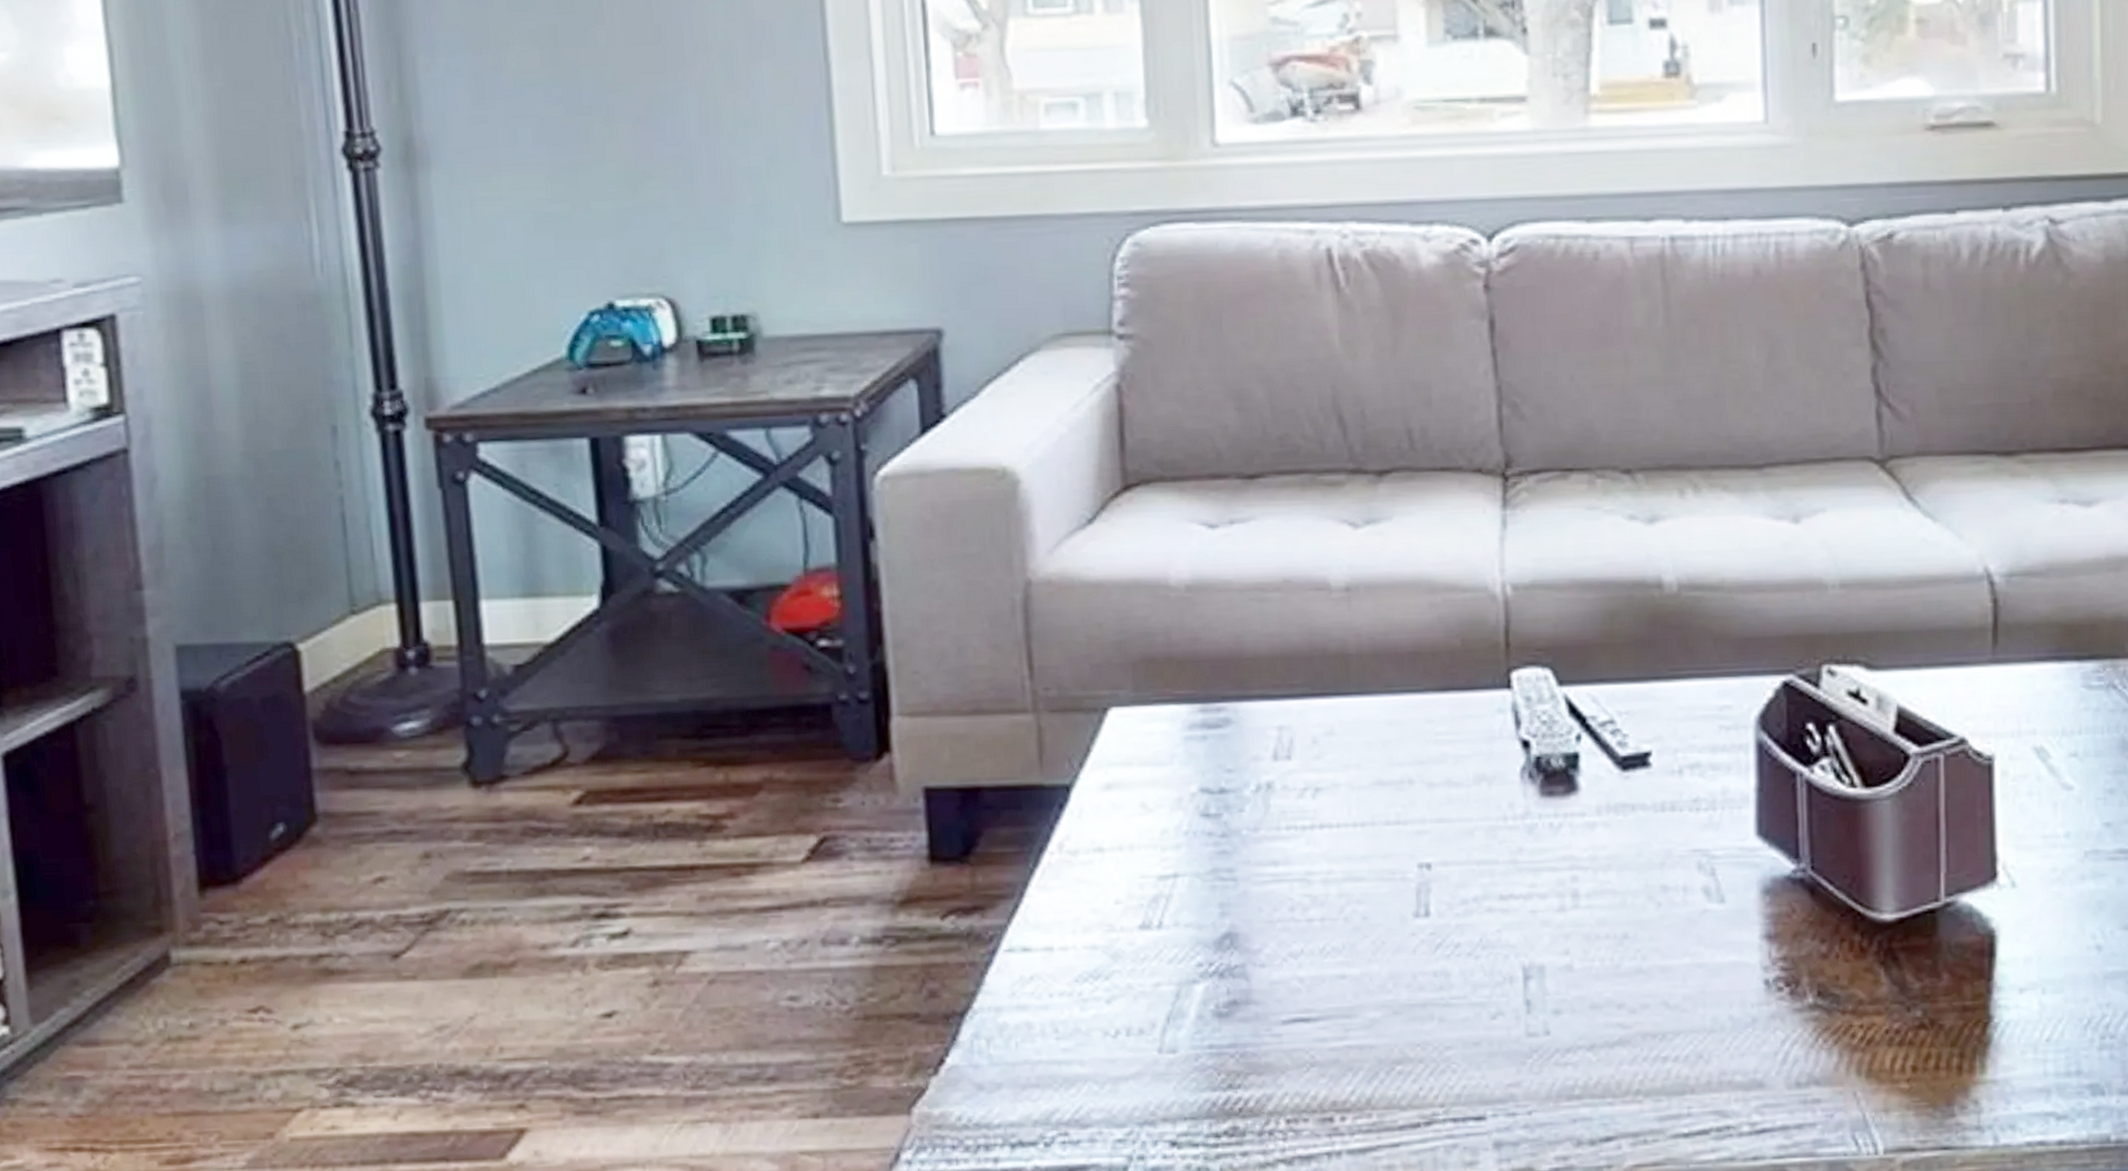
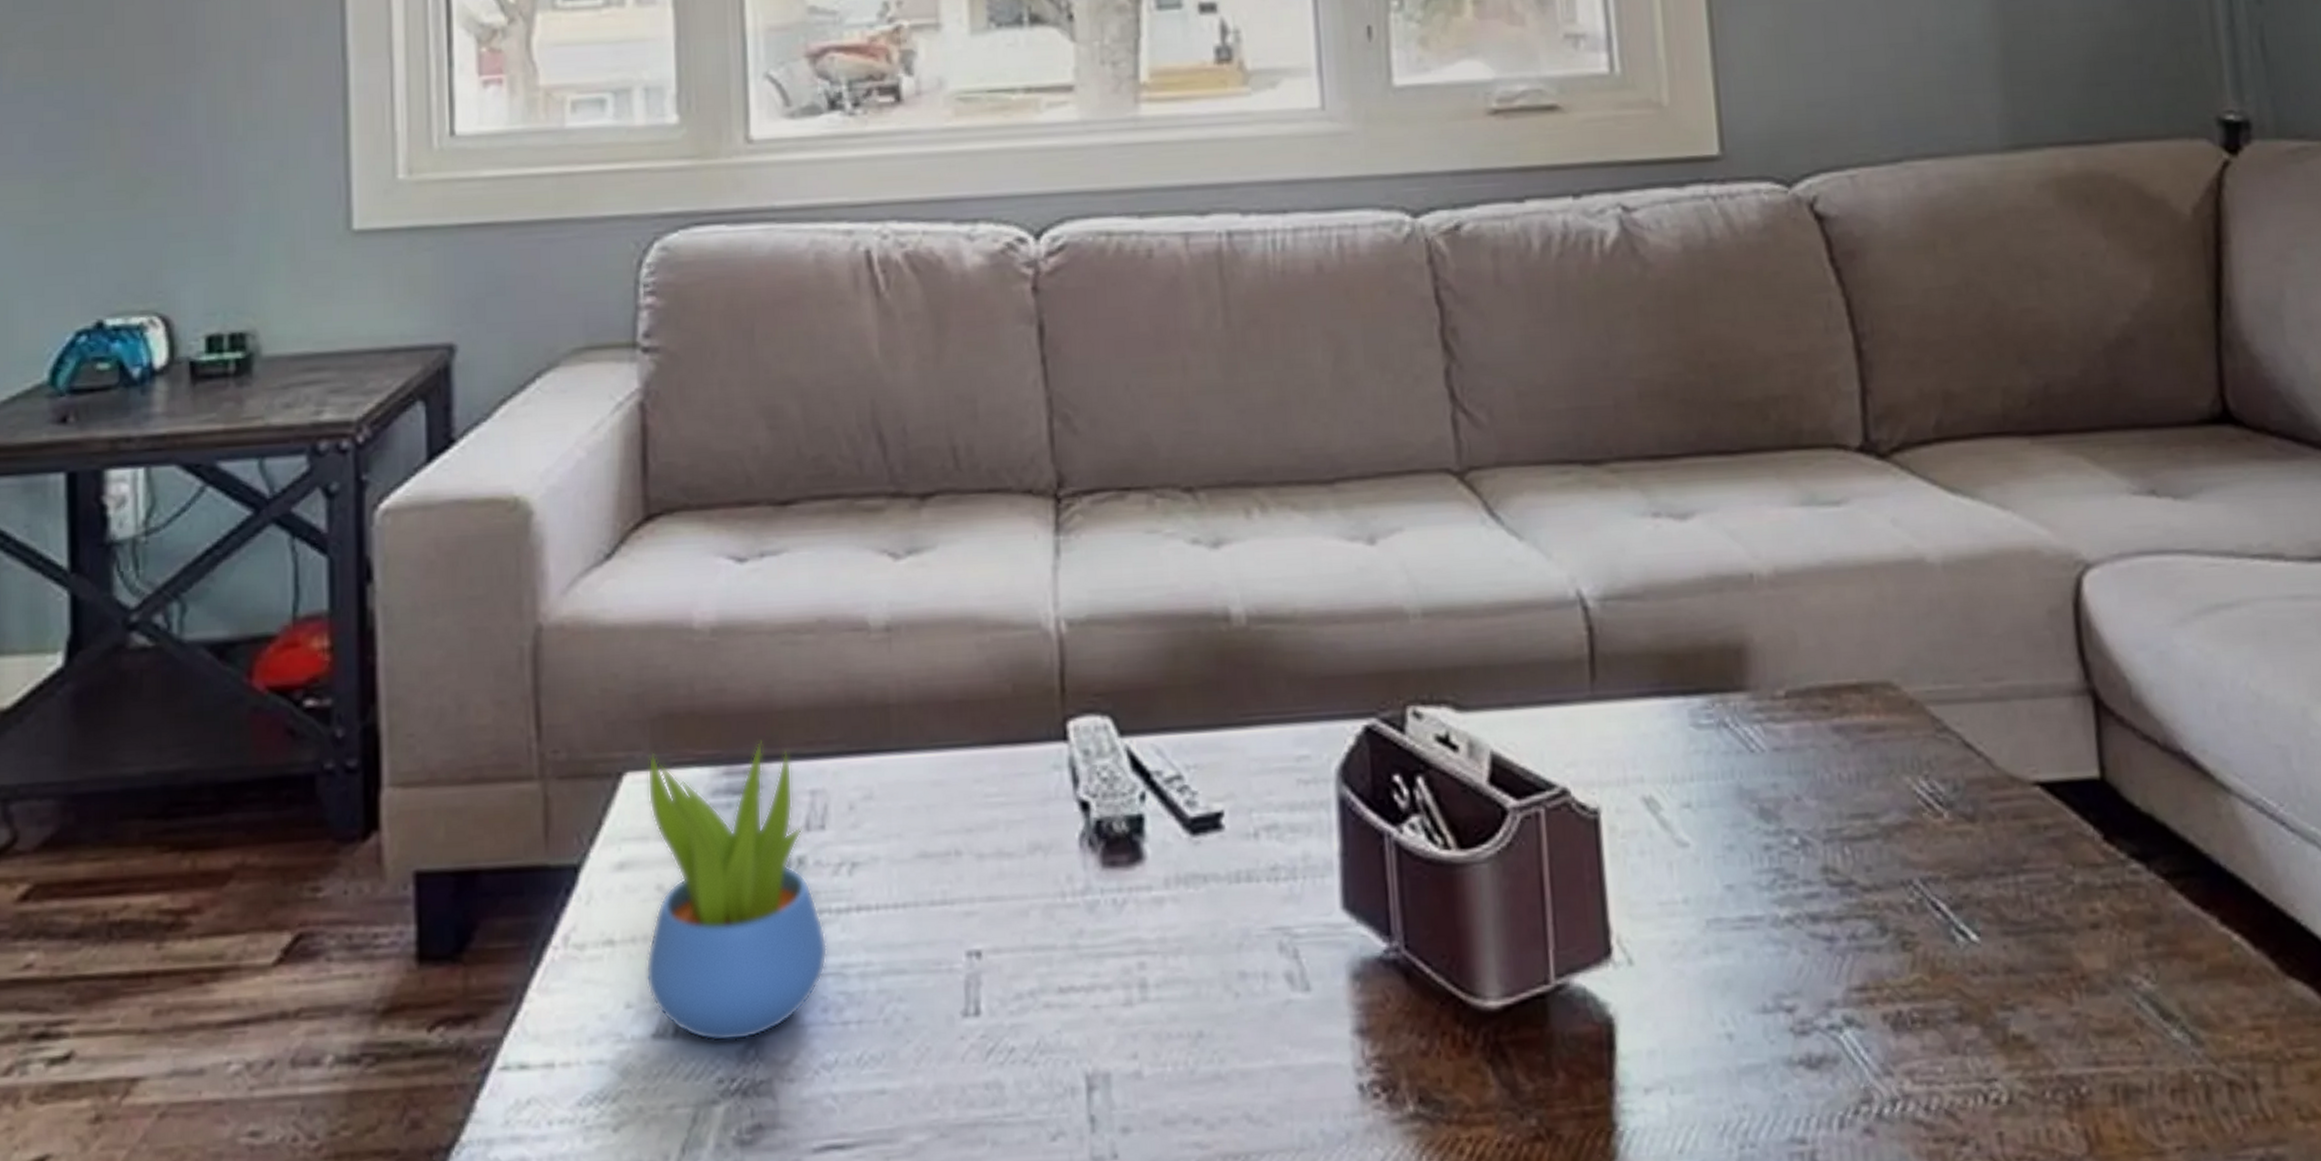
succulent plant: none [1130,682,1294,933] -> present [645,740,828,1042]

